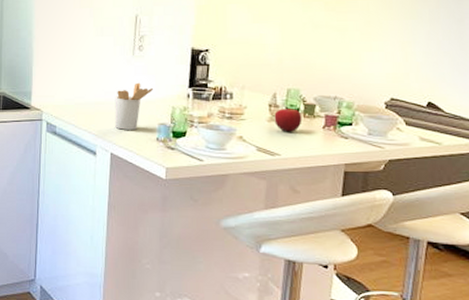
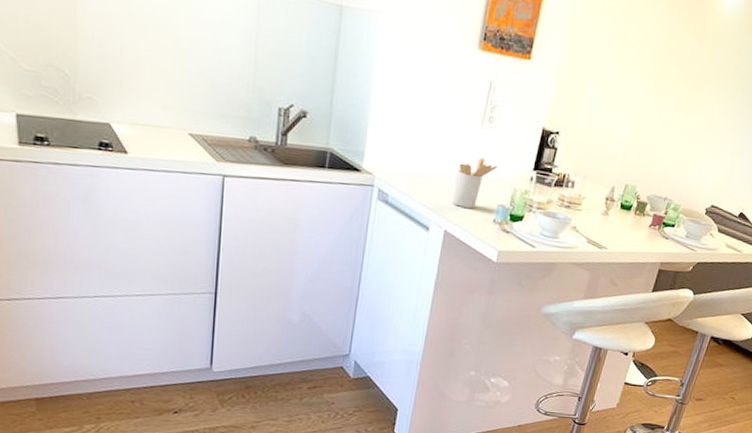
fruit: present [274,106,302,132] -> none [608,201,634,228]

